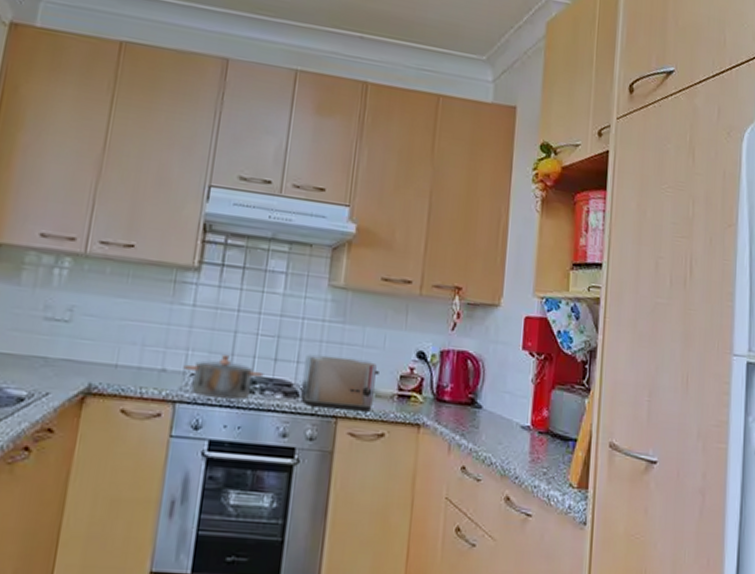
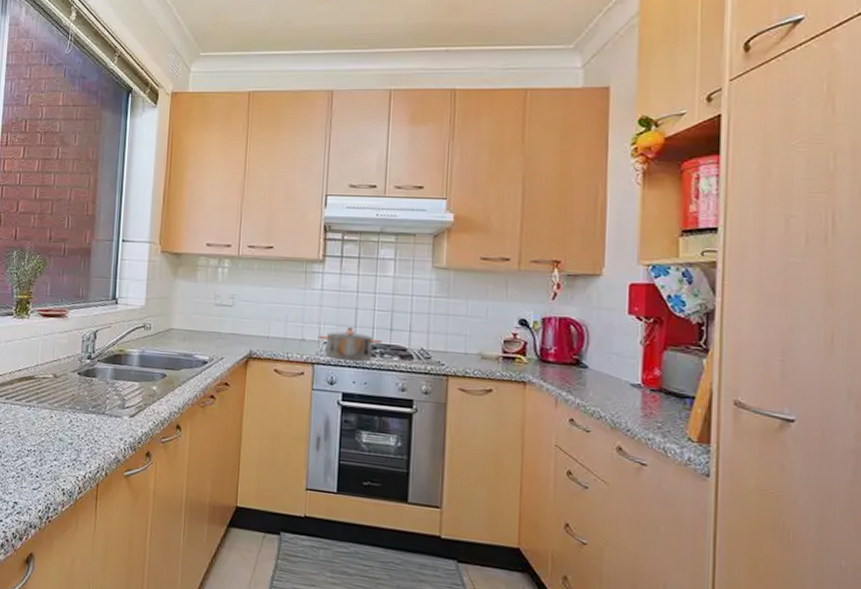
toaster: present [301,354,379,414] -> none [415,324,484,373]

